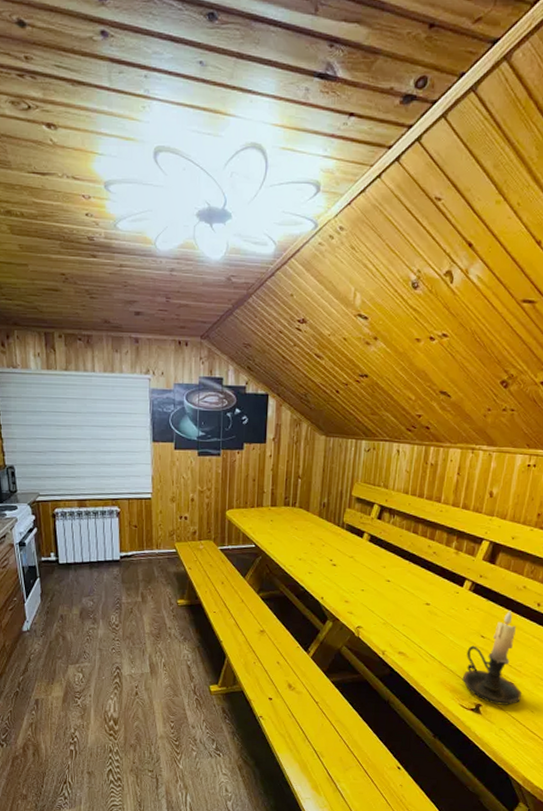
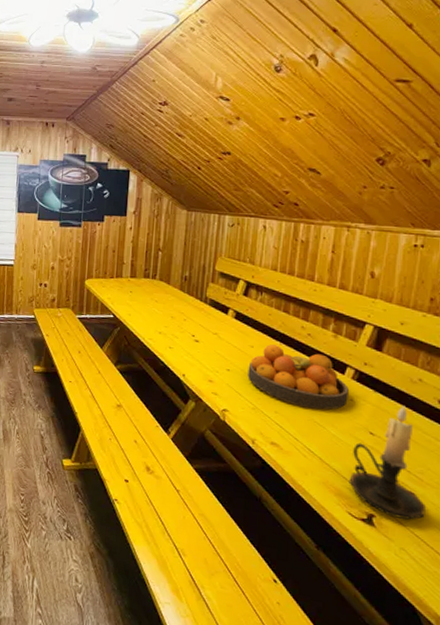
fruit bowl: none [380,564,466,620] -> present [247,344,349,410]

